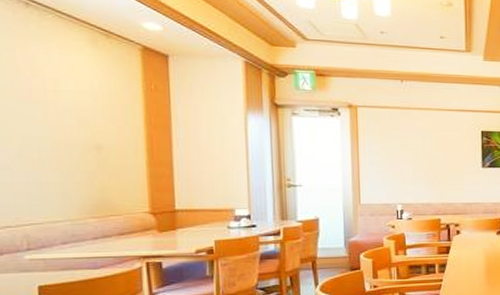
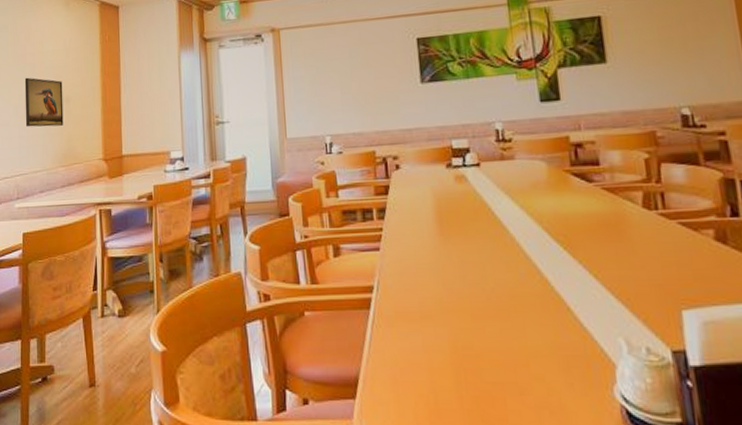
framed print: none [31,117,94,175] -> present [24,77,64,127]

